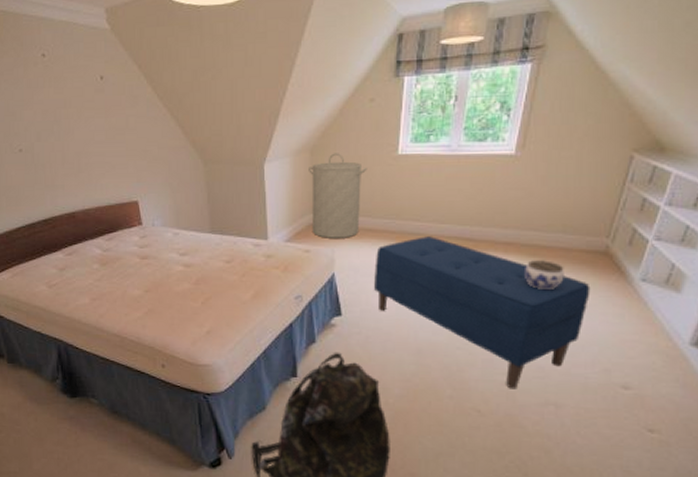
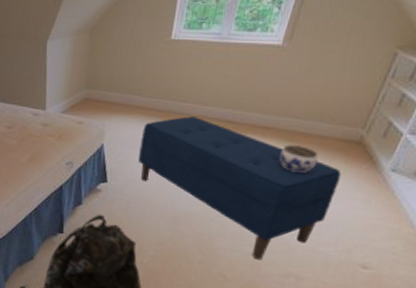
laundry hamper: present [309,153,367,238] -> none [86,35,141,113]

